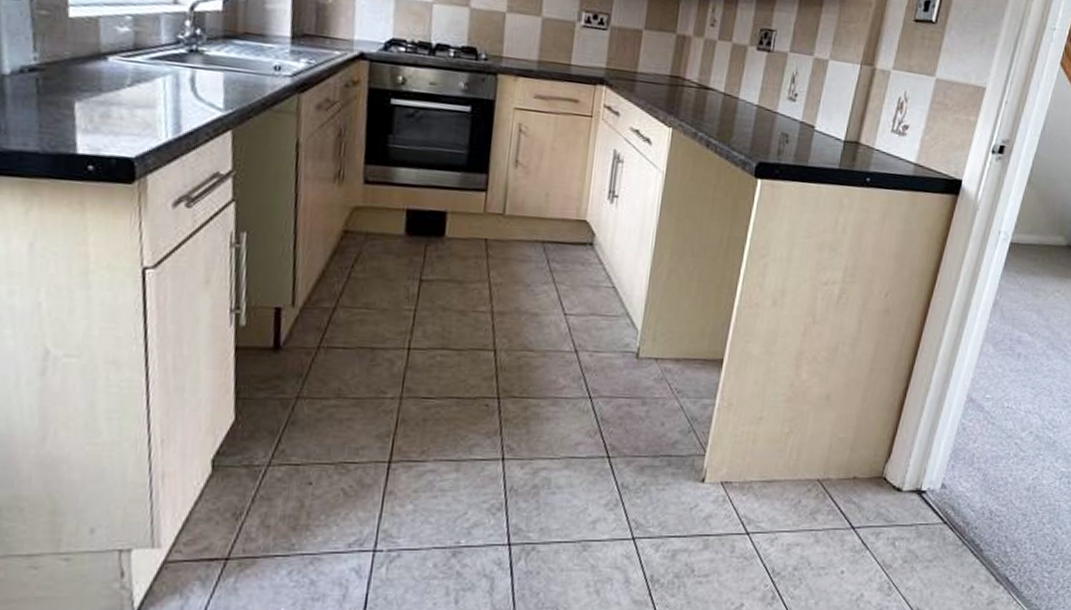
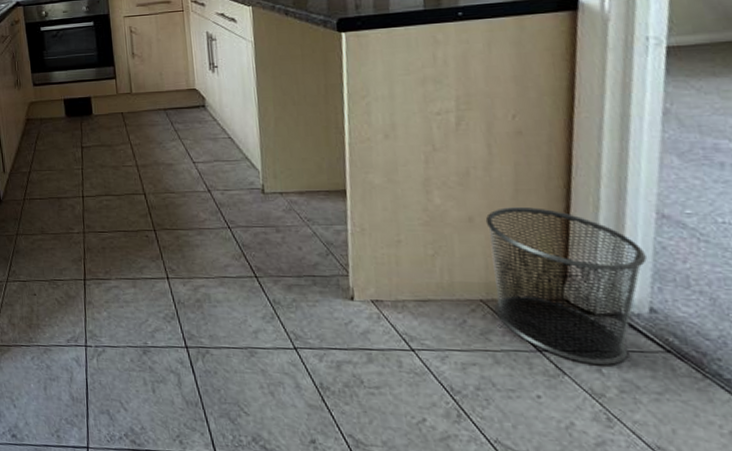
waste bin: none [827,386,951,538] -> present [485,207,647,365]

